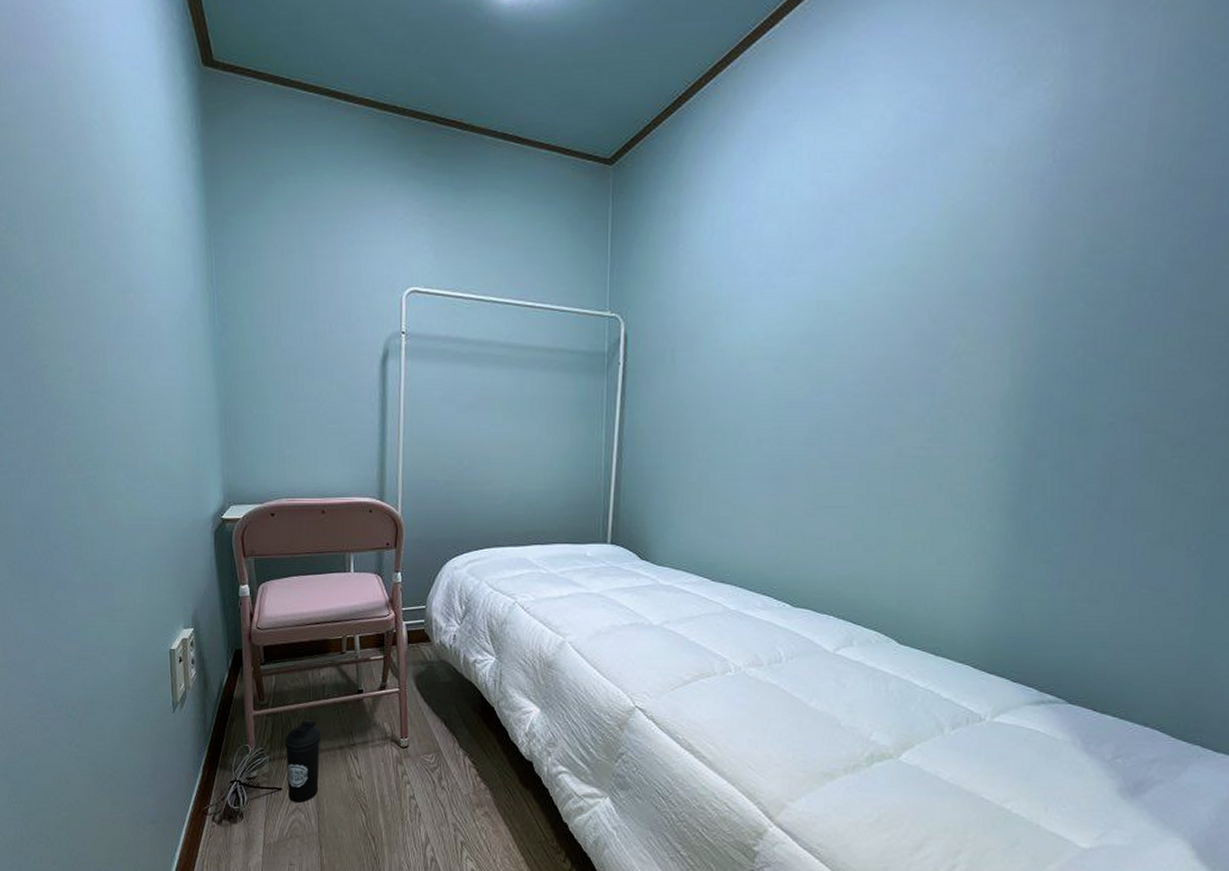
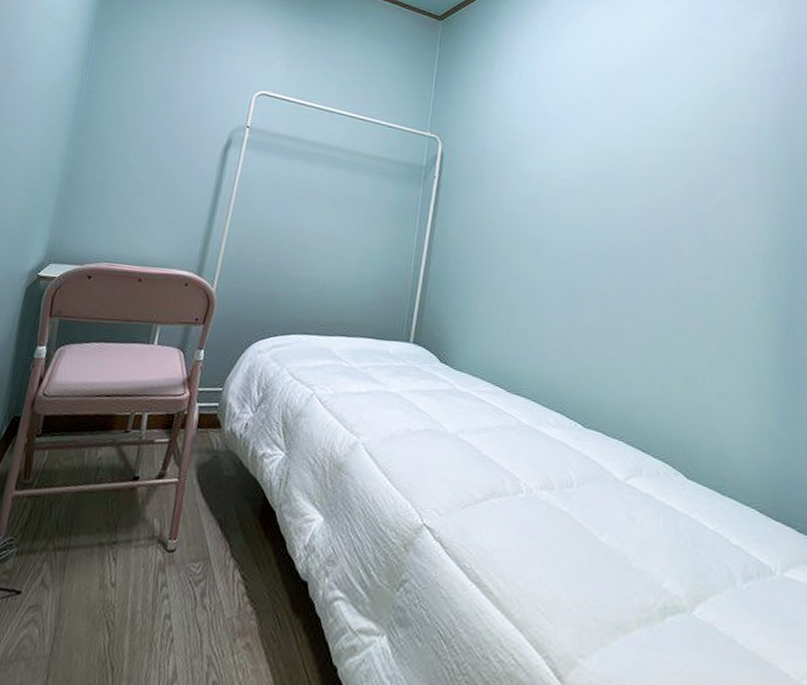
water bottle: present [285,720,321,802] -> none [26,507,83,613]

